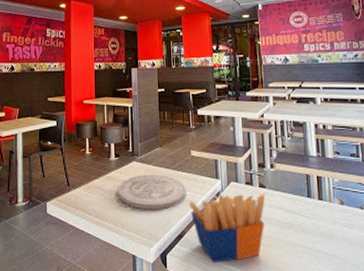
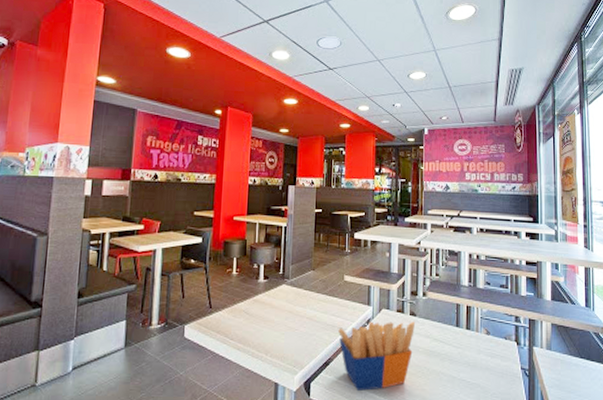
plate: present [118,174,186,210] -> none [264,298,336,336]

